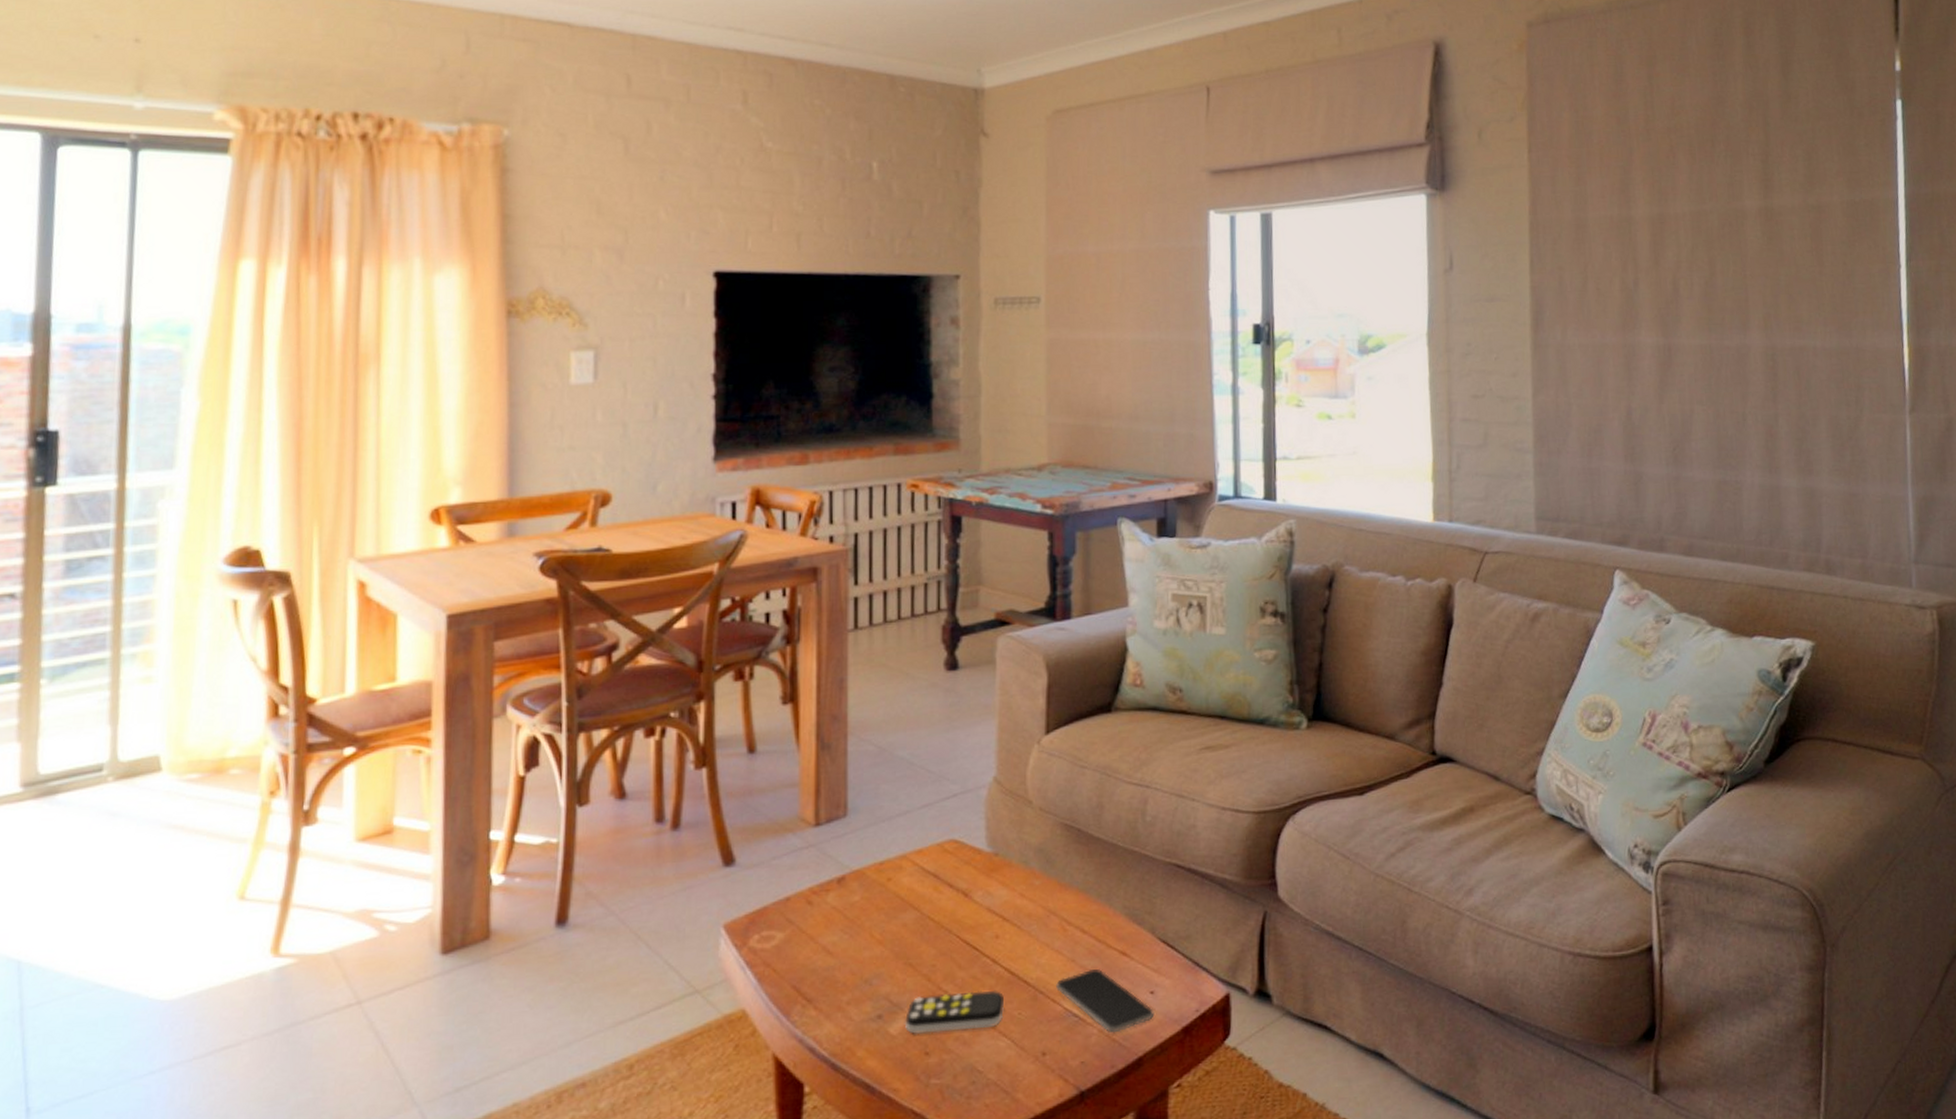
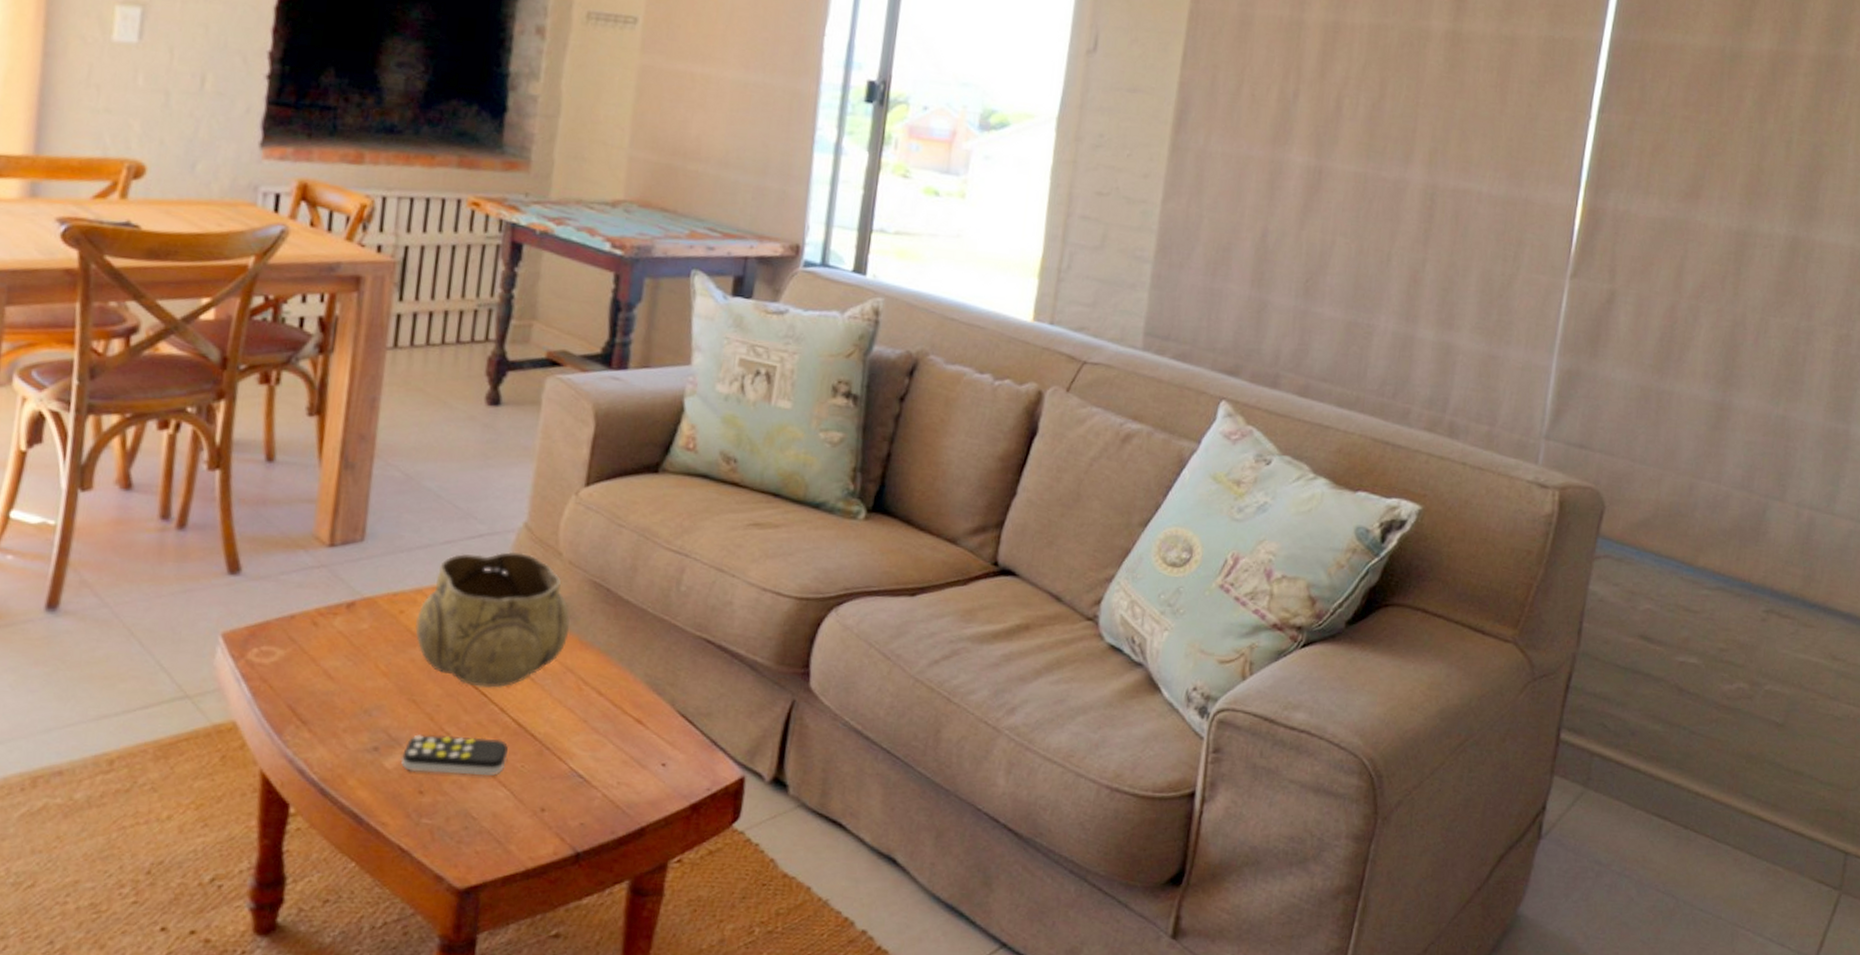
decorative bowl: none [904,805,1048,942] -> present [415,551,571,689]
smartphone: present [1056,969,1154,1034] -> none [564,733,664,800]

